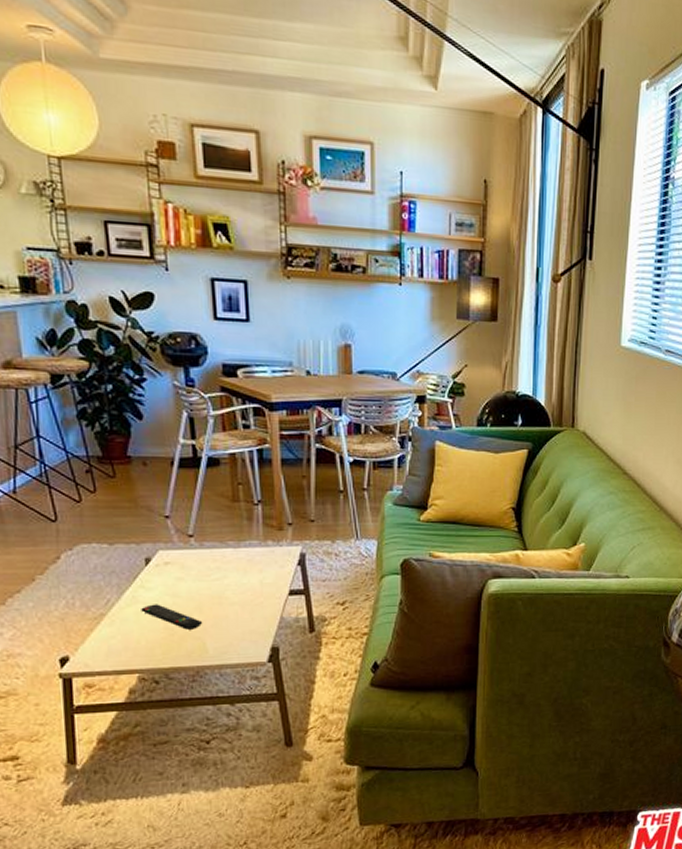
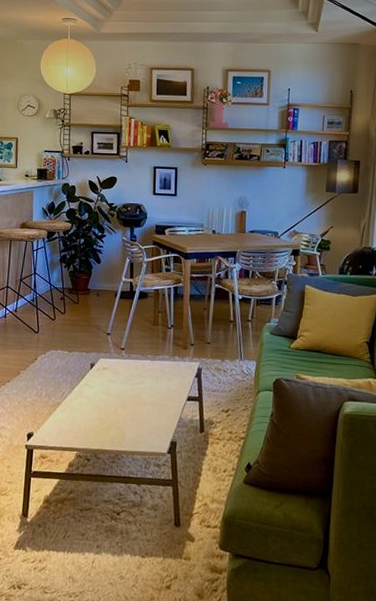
remote control: present [141,604,203,630] -> none [84,398,125,421]

